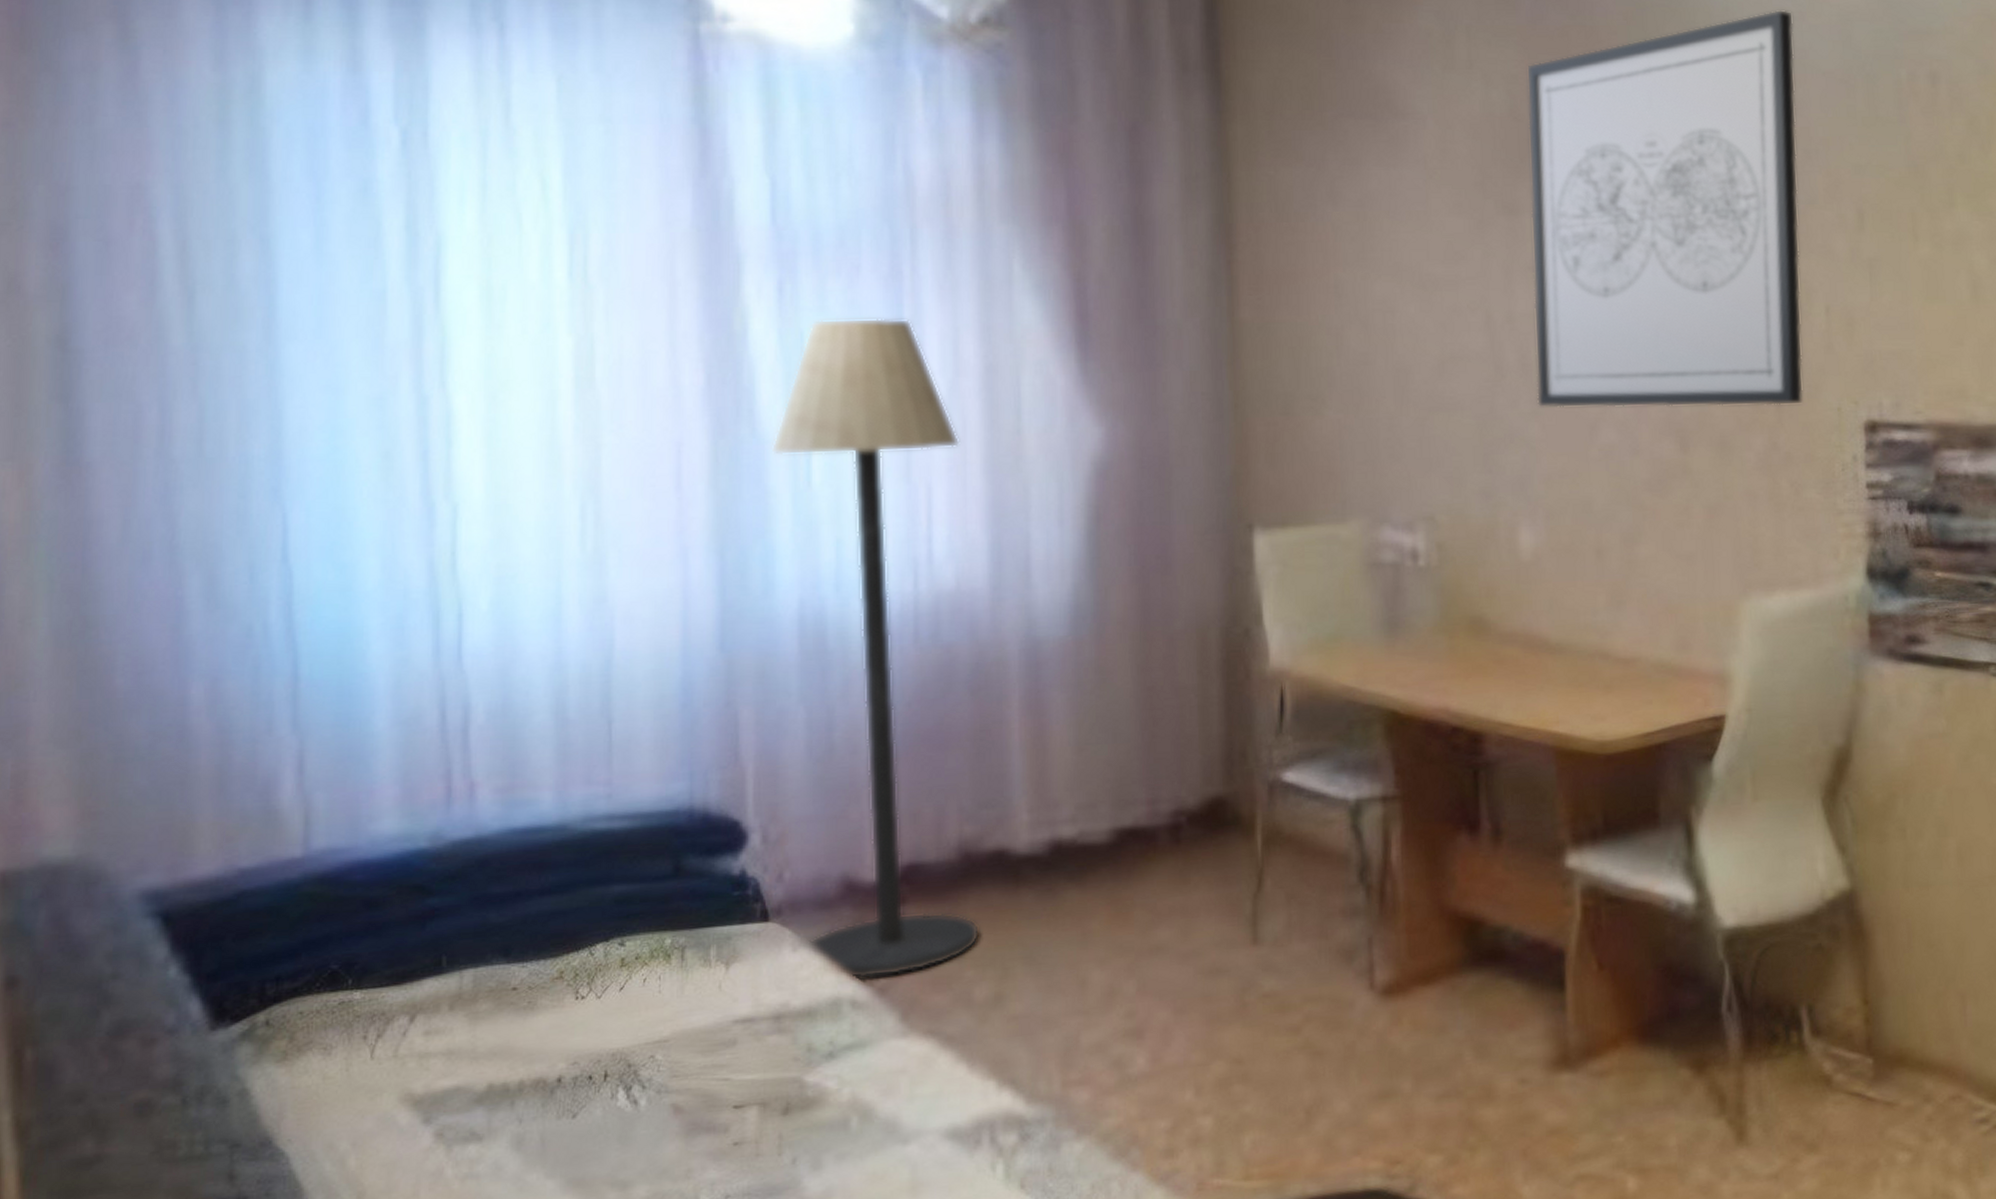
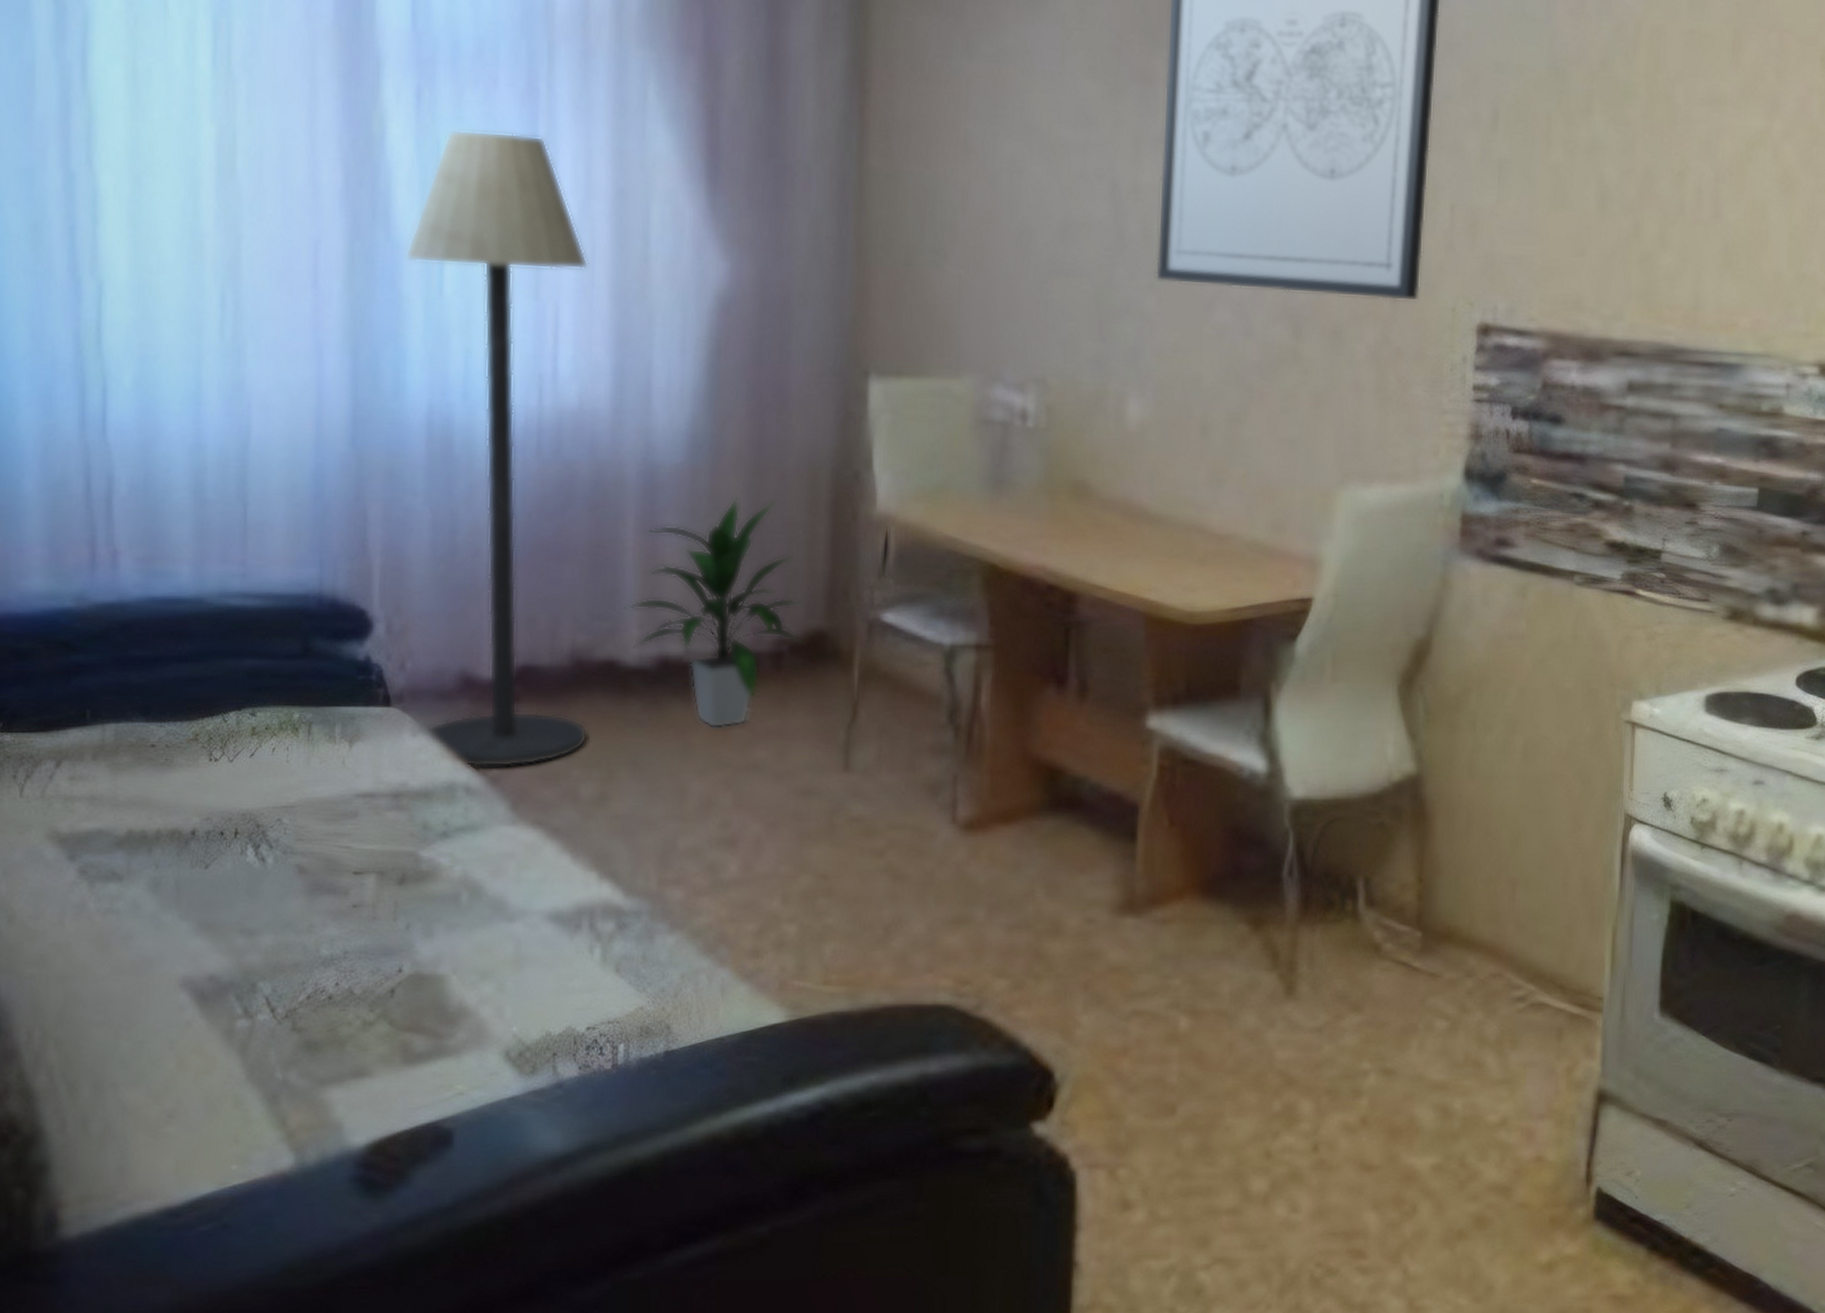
indoor plant: none [1008,663,1203,912] -> present [620,498,805,728]

